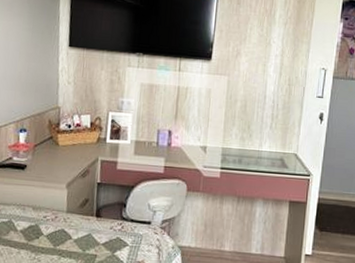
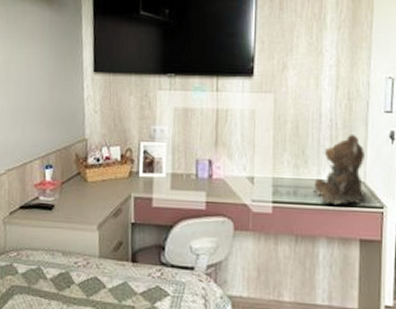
teddy bear: none [254,113,299,173] -> present [312,133,366,205]

